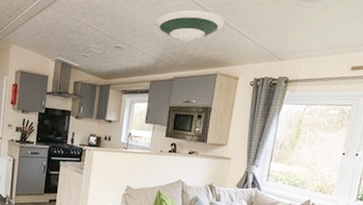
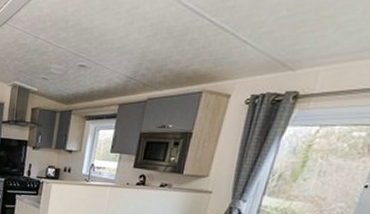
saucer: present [154,9,225,42] -> none [127,12,219,54]

